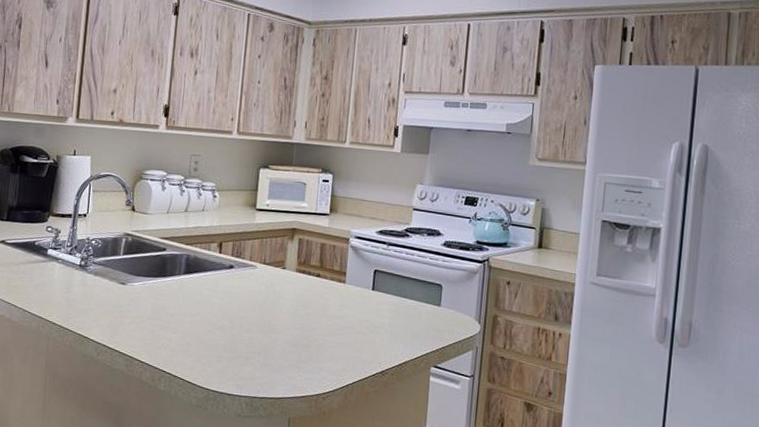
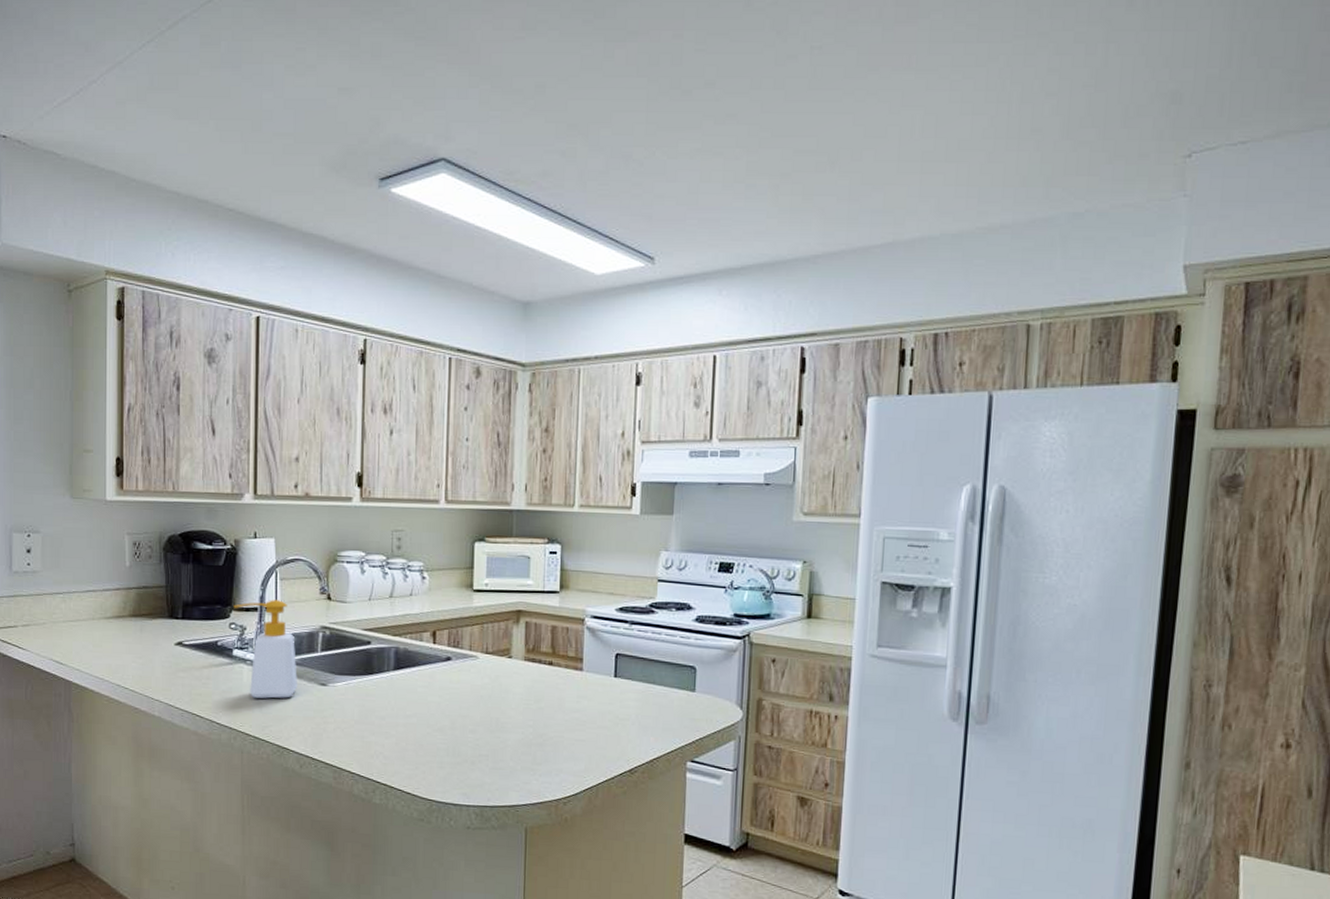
soap bottle: none [51,208,101,294] -> present [233,600,297,699]

